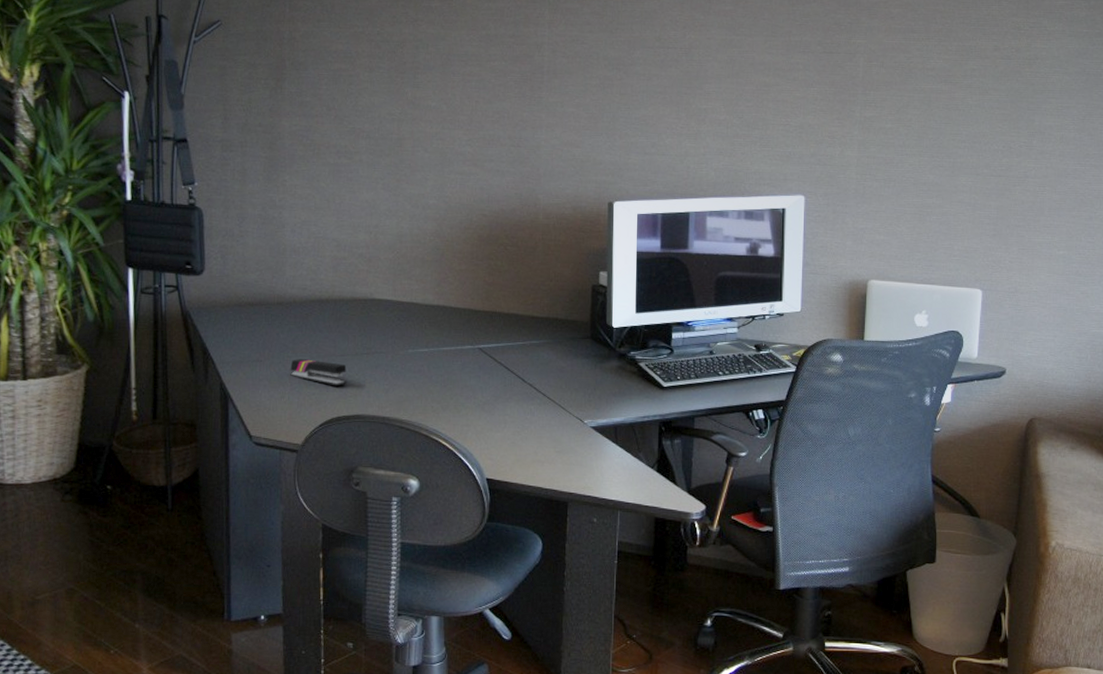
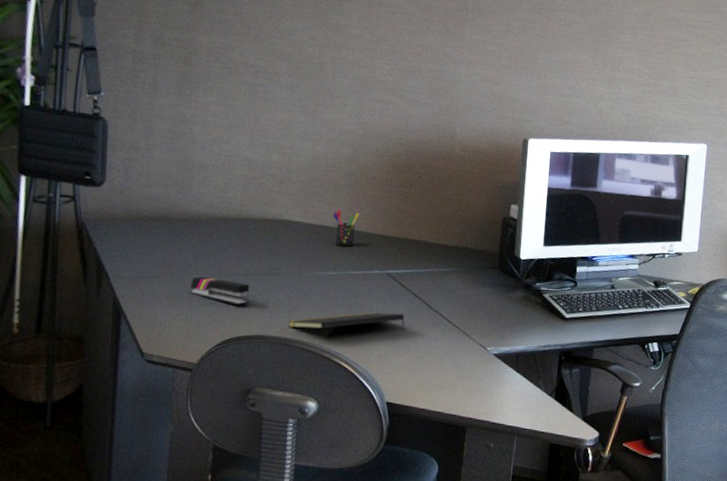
notepad: none [385,388,500,407] -> present [288,312,405,332]
pen holder: none [421,285,447,323] -> present [332,209,359,247]

